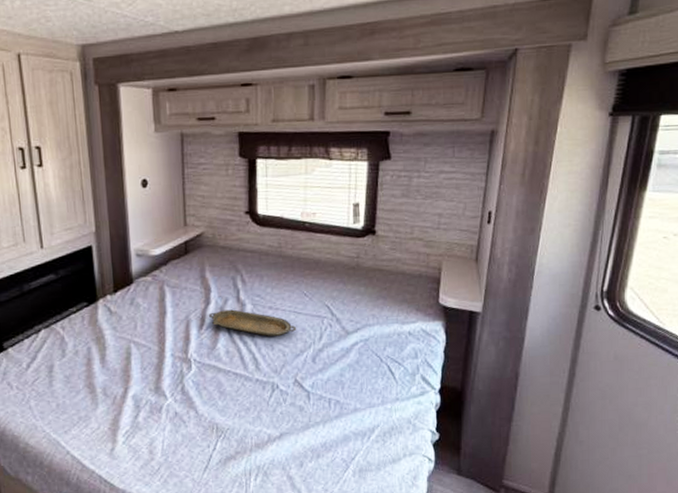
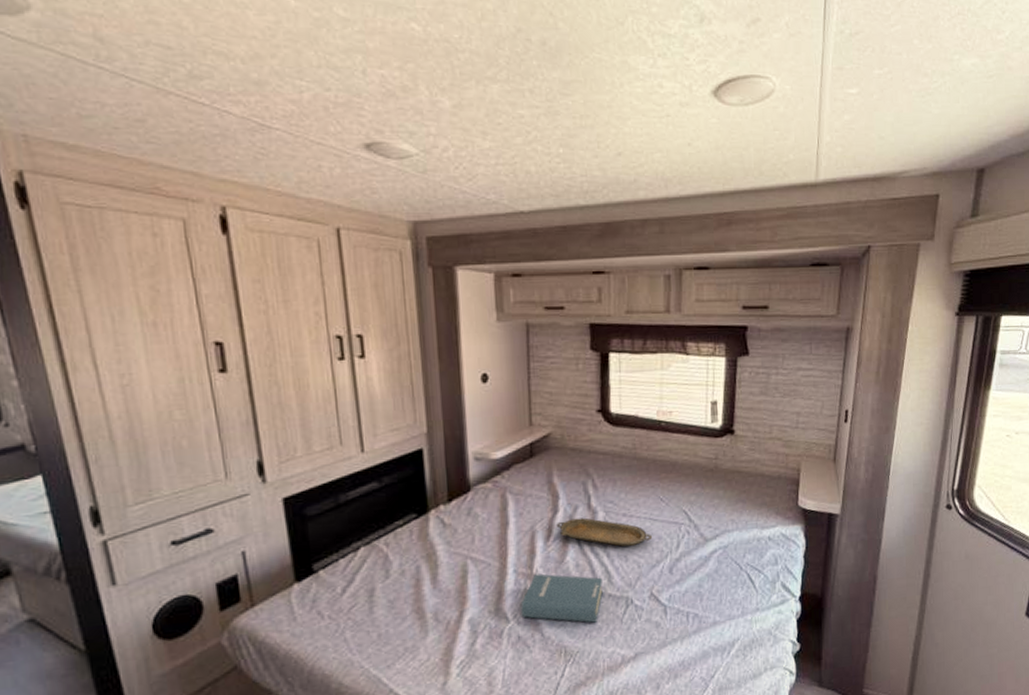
hardback book: none [177,358,251,404] -> present [520,573,603,623]

